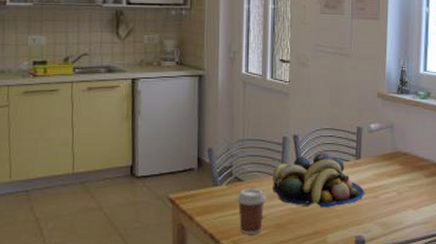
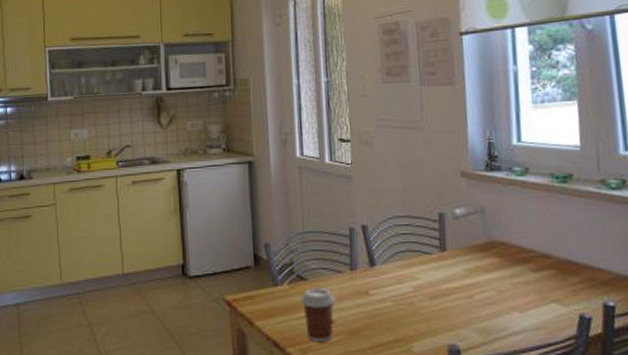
fruit bowl: present [272,153,365,207] -> none [340,245,456,310]

